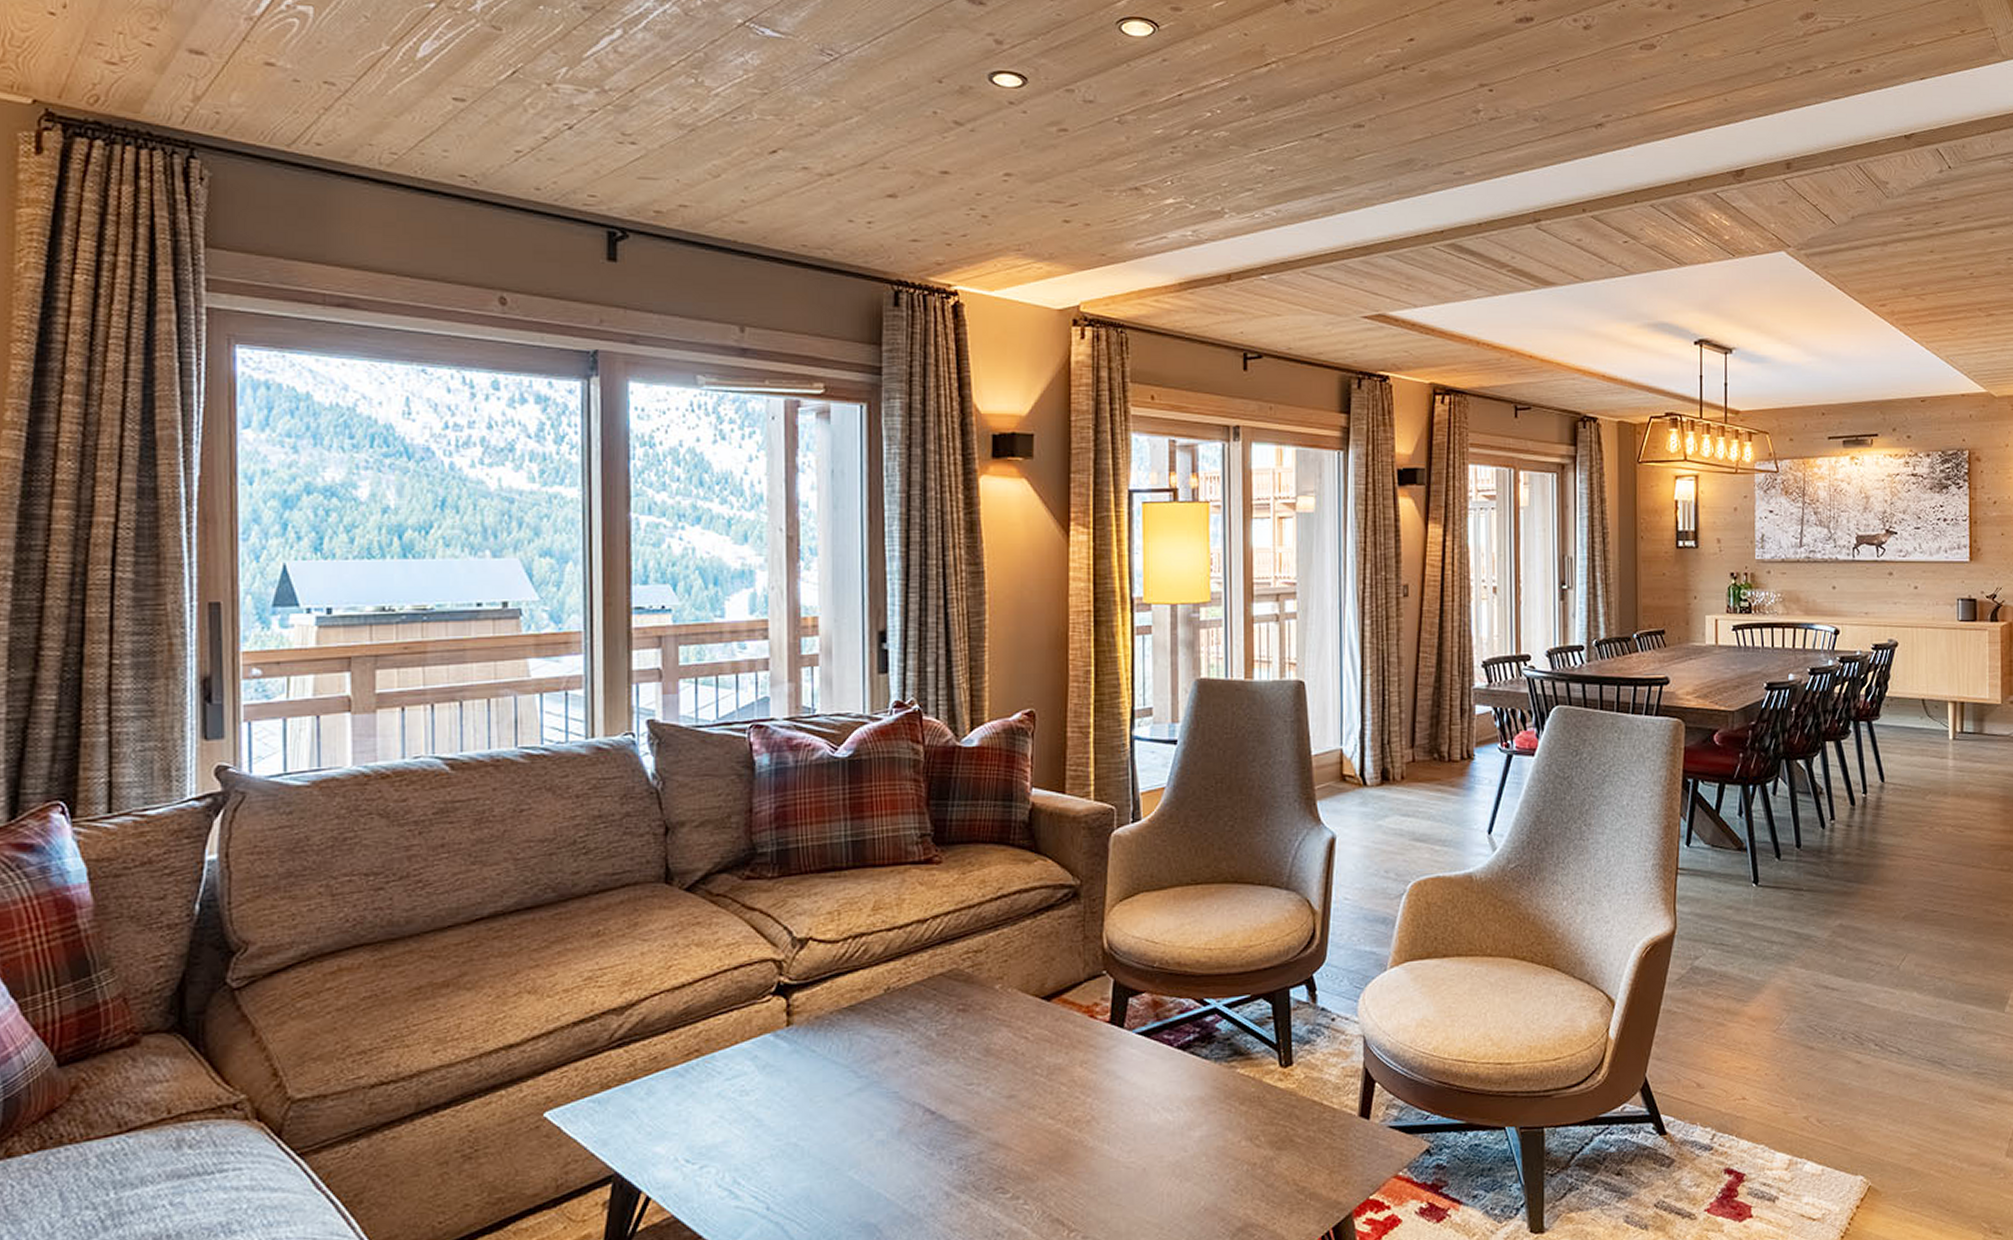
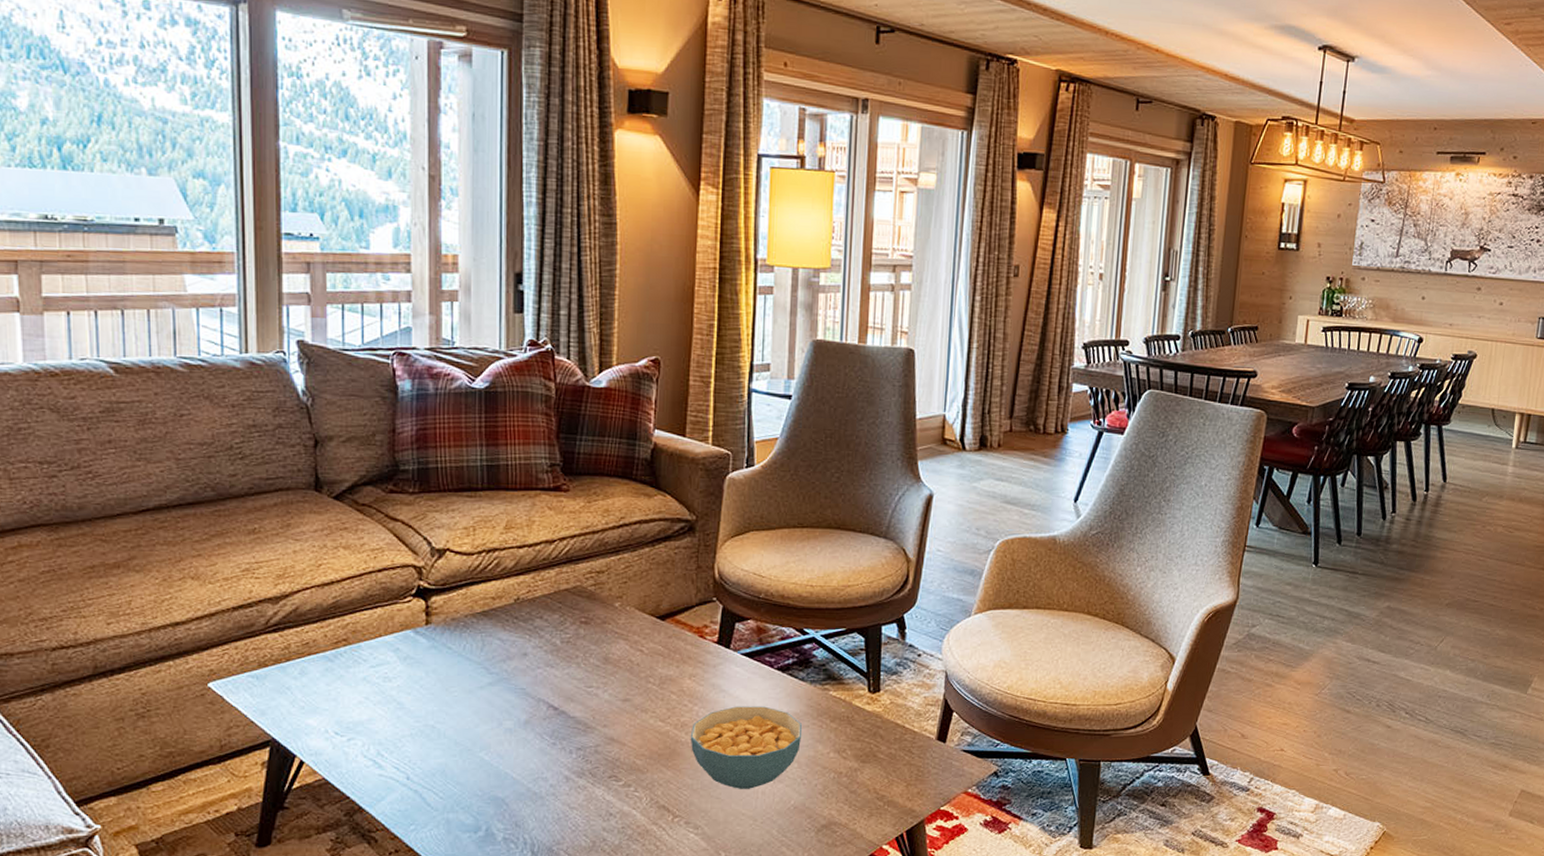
cereal bowl: none [1084,1092,1208,1193] -> present [690,706,802,789]

